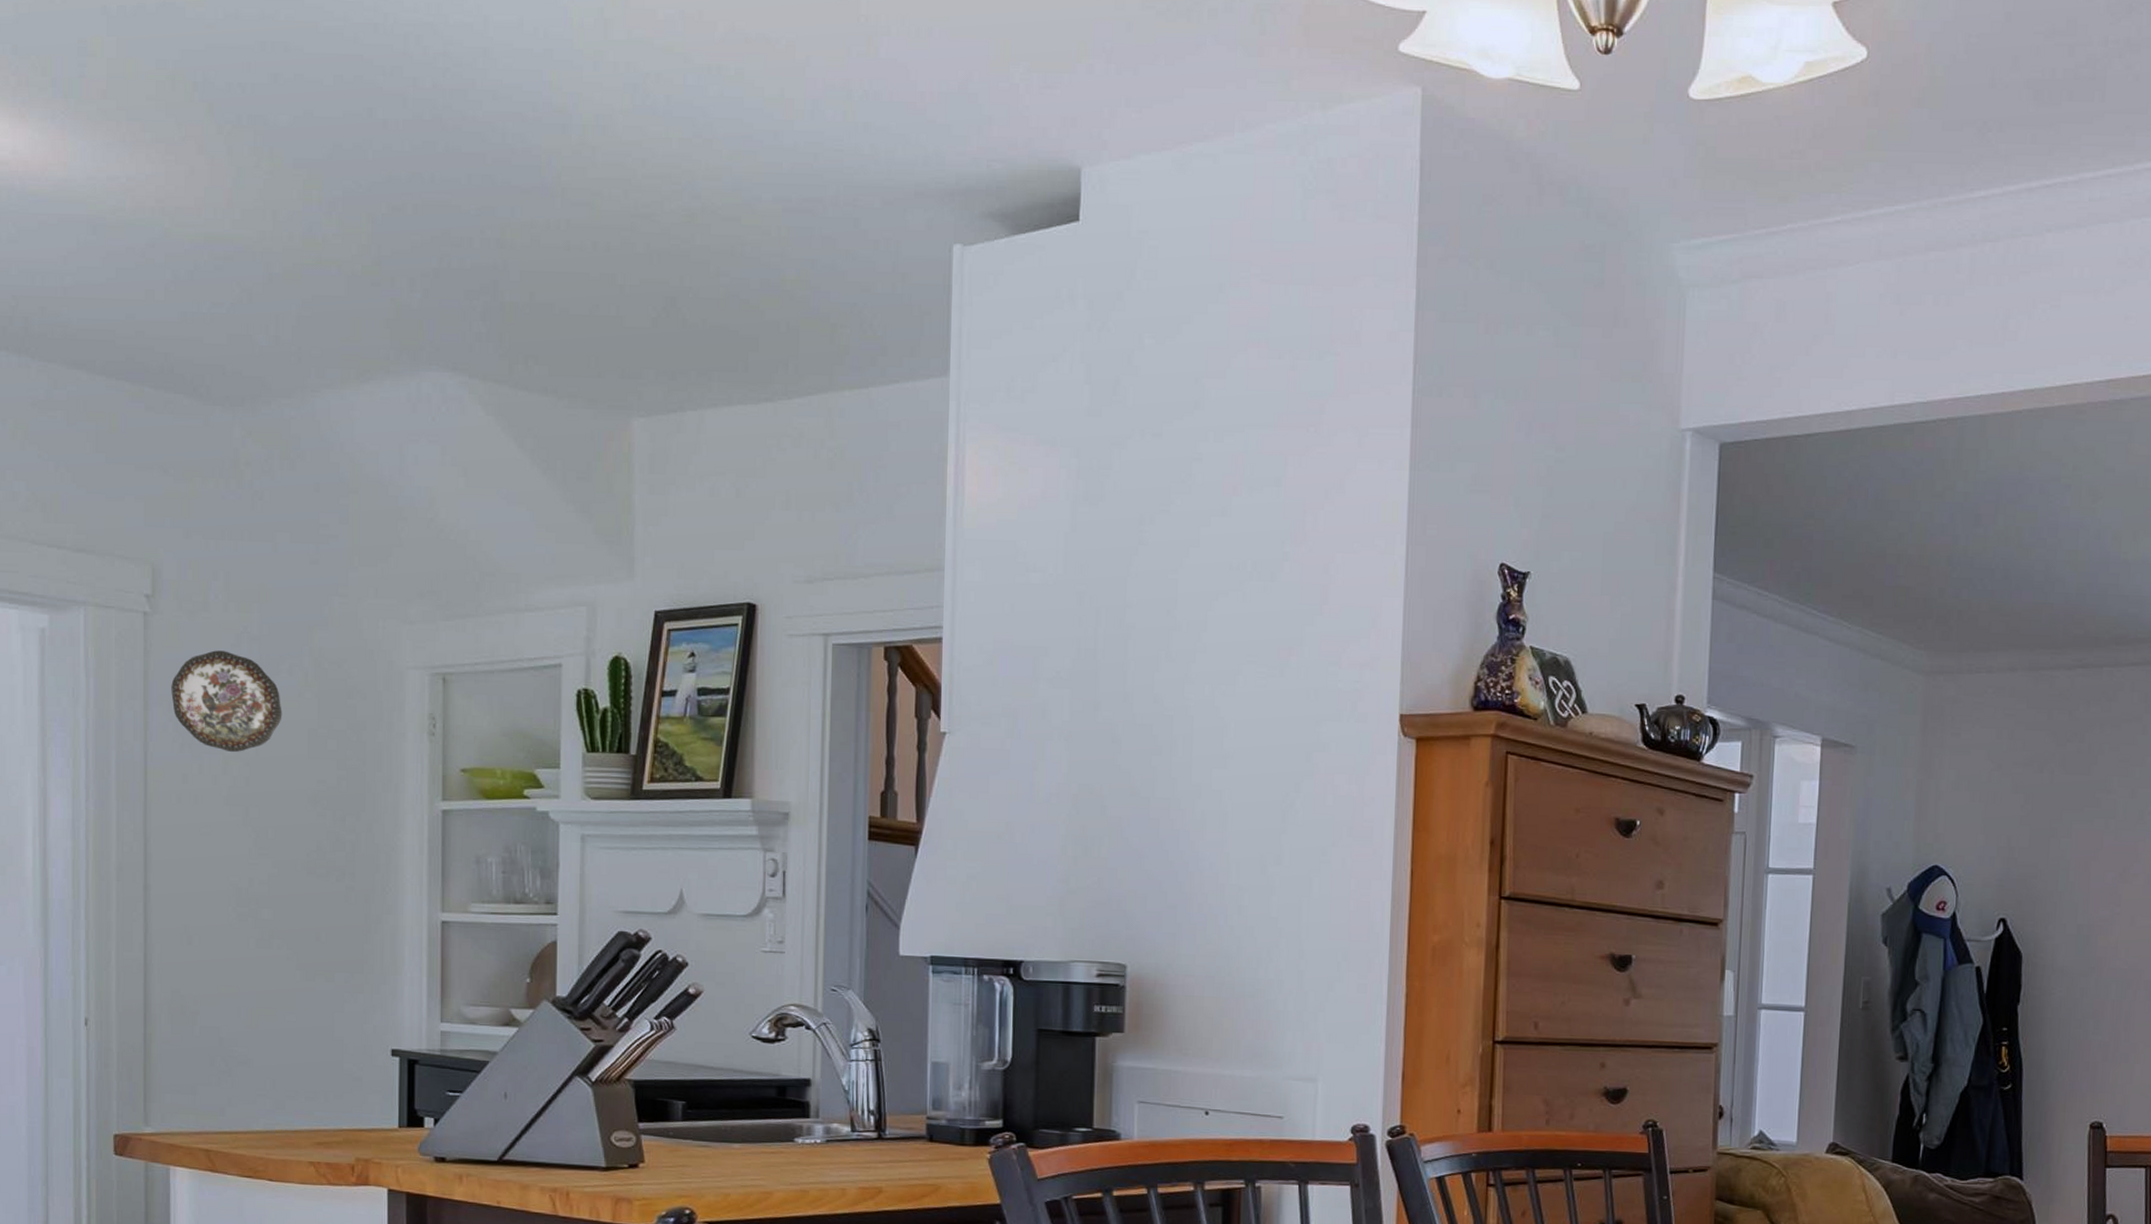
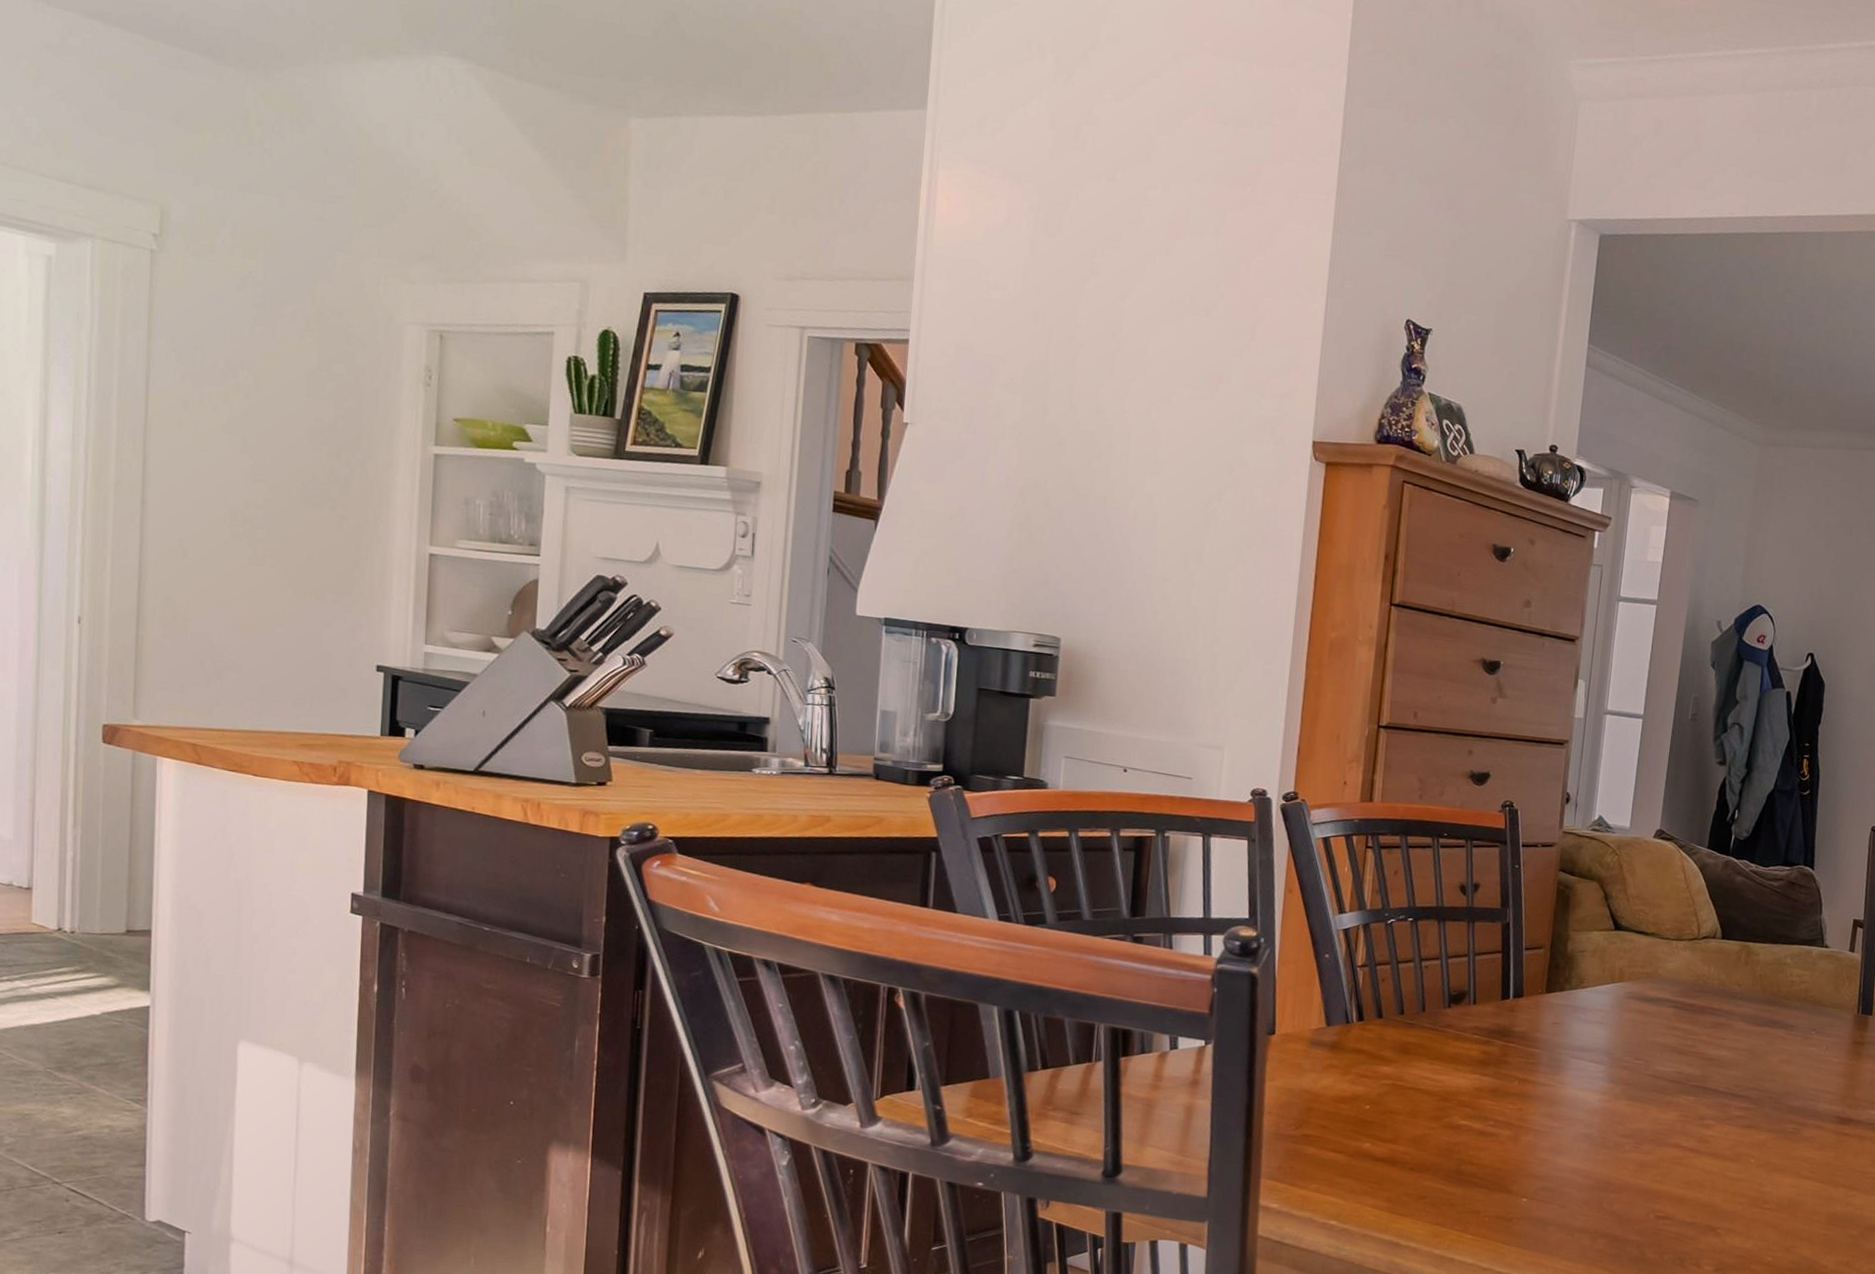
decorative plate: present [171,650,282,753] -> none [175,290,284,386]

